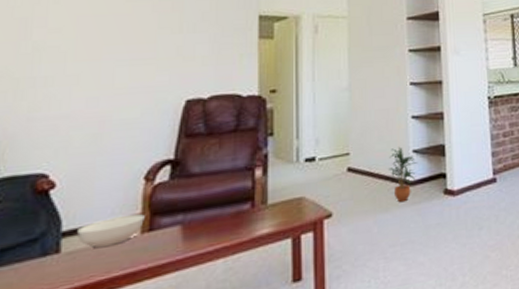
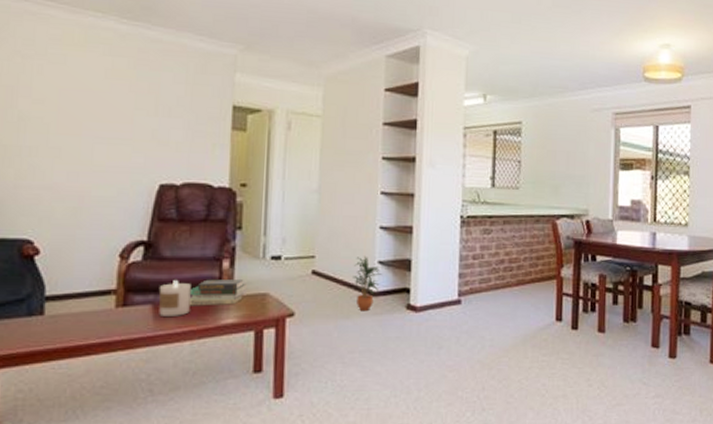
bowl: present [76,214,145,249] -> none [58,289,119,316]
candle: none [188,196,223,236] -> present [158,280,191,316]
books: none [220,186,281,222] -> present [188,279,247,306]

